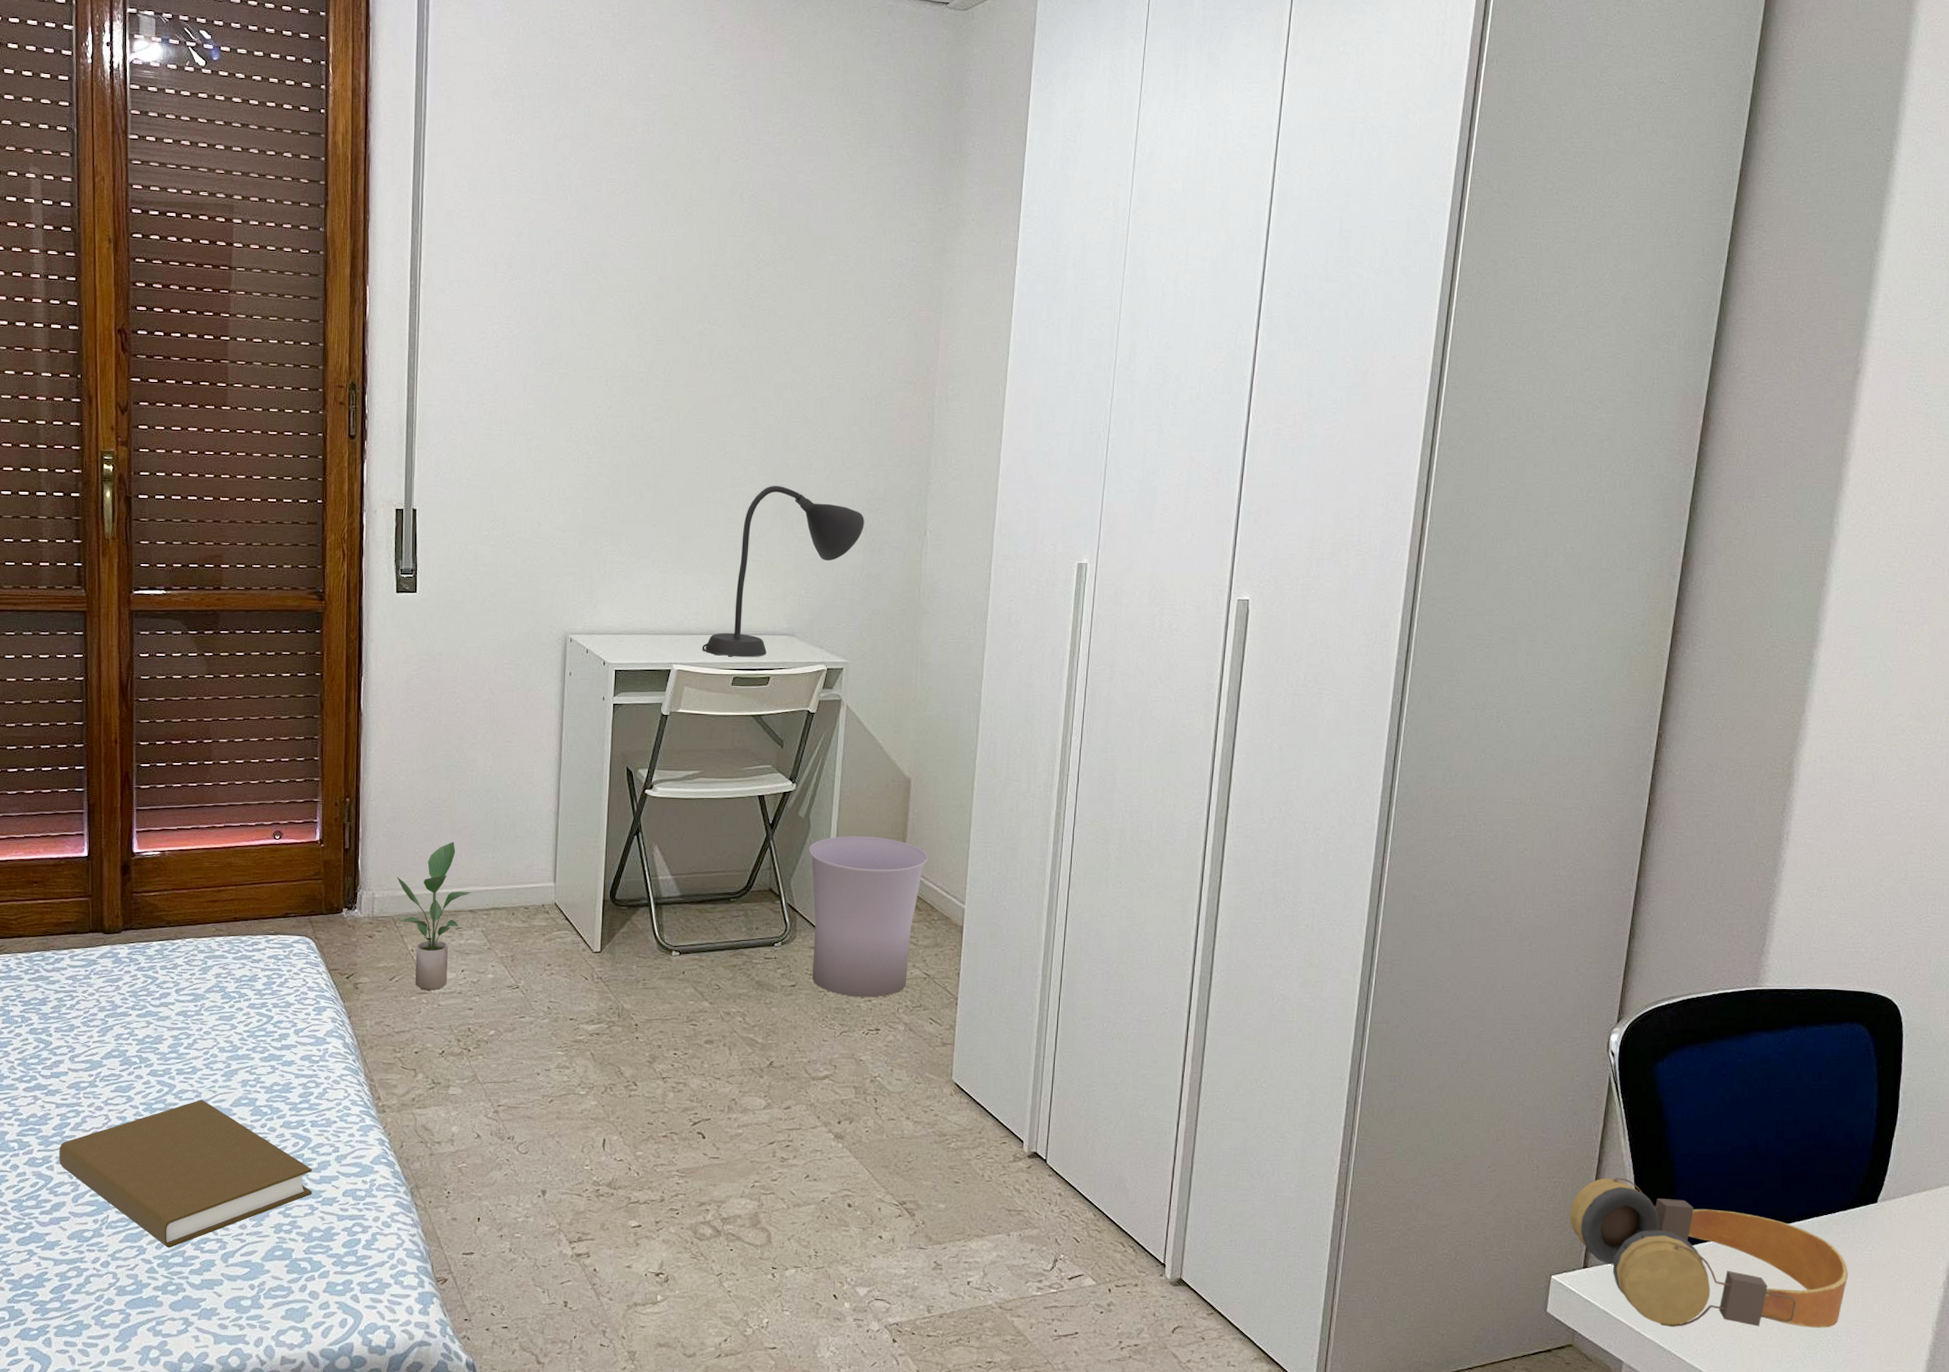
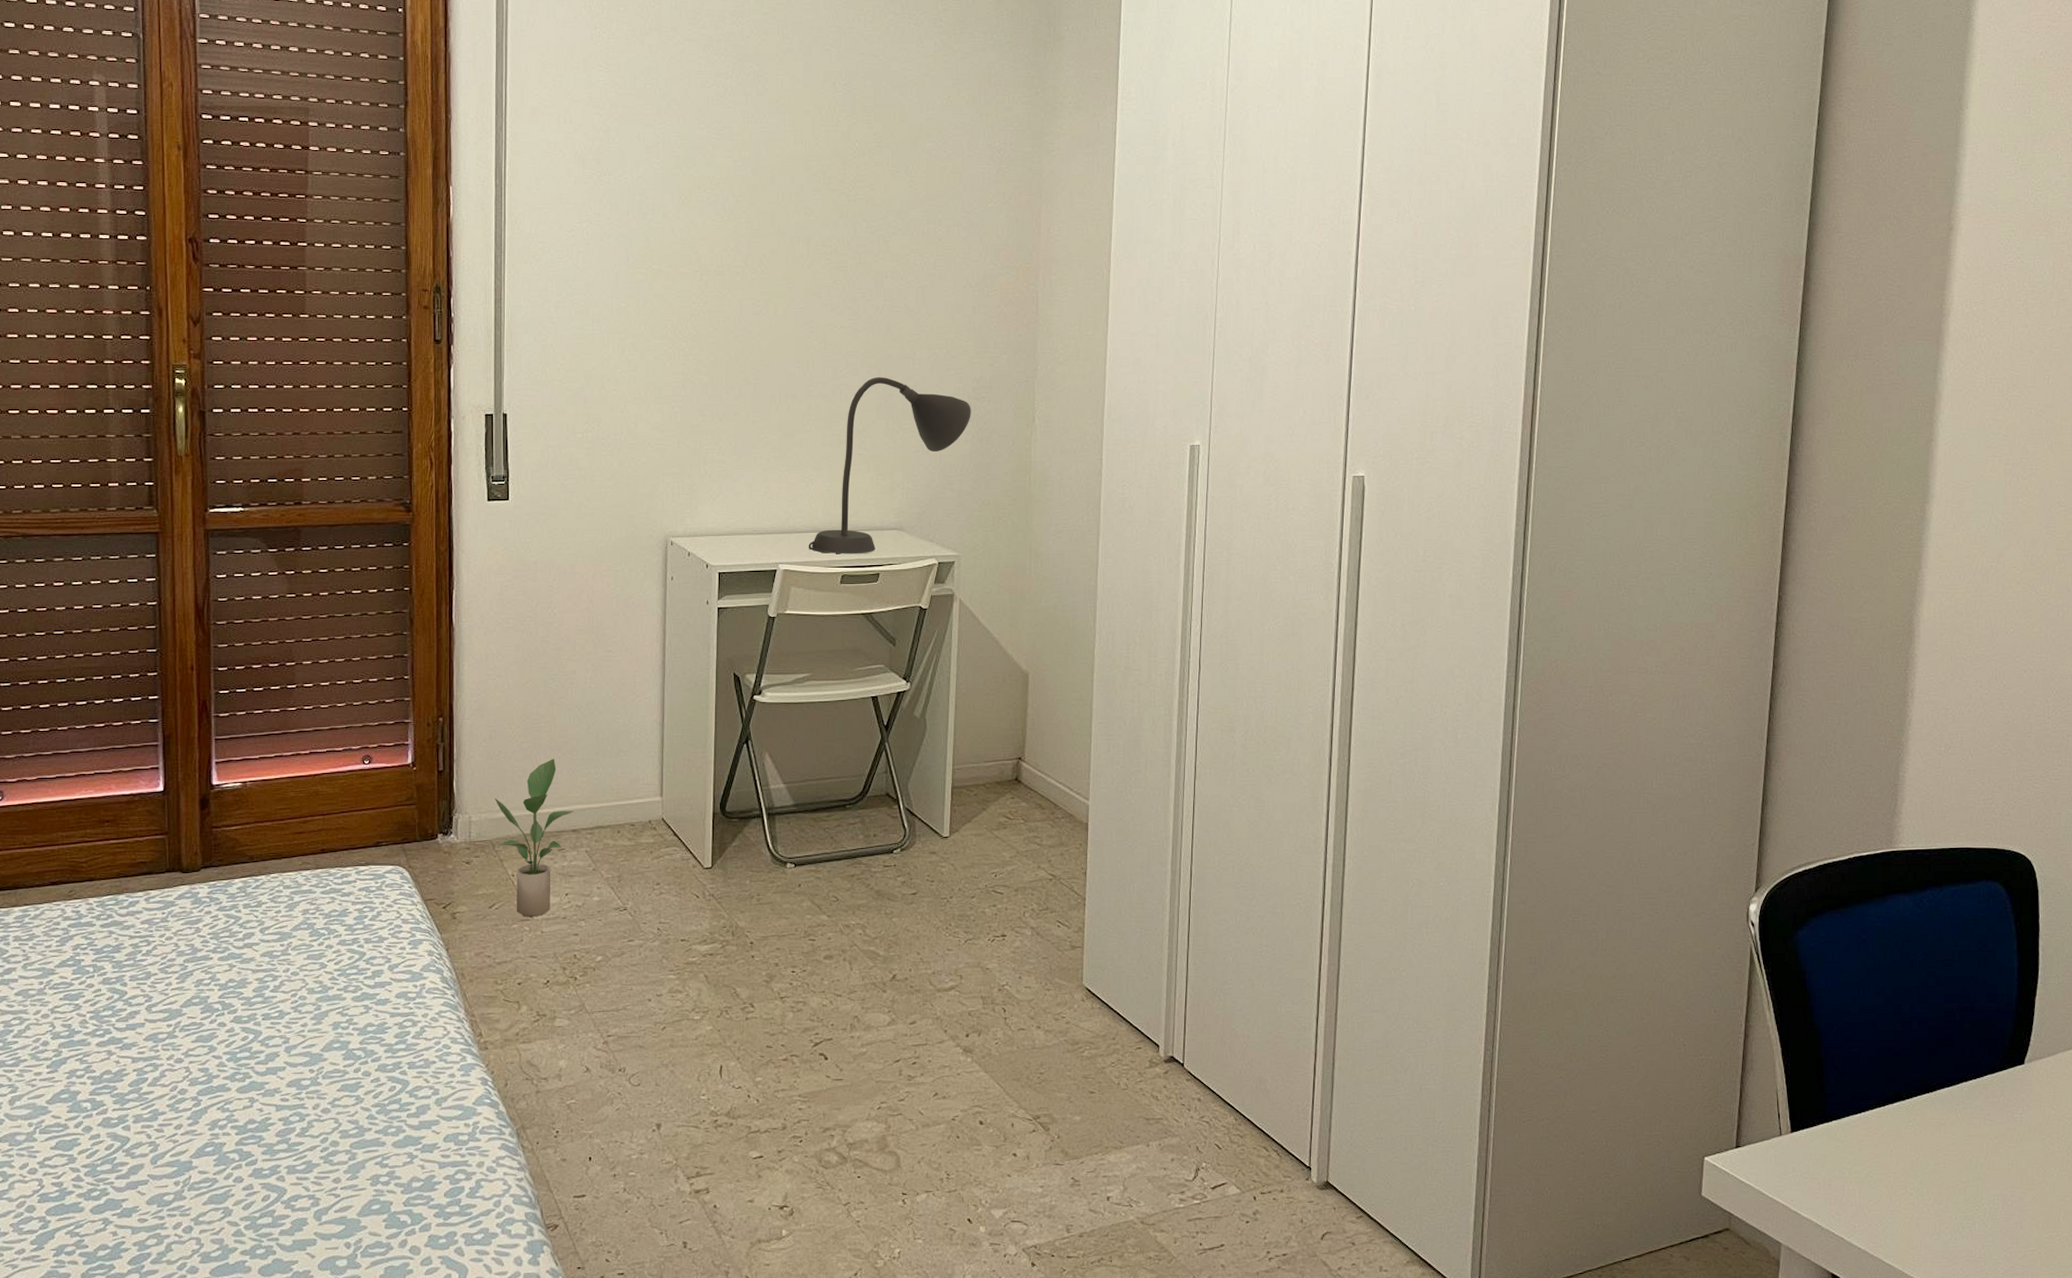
book: present [59,1099,313,1247] -> none [136,1045,411,1207]
waste bin: present [808,836,928,998] -> none [925,734,1049,903]
headphones: present [1569,1177,1849,1328] -> none [1719,1051,2001,1204]

